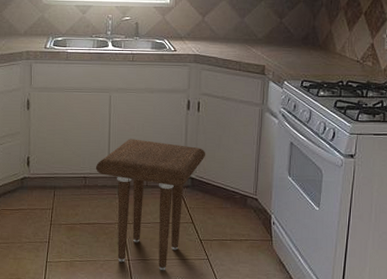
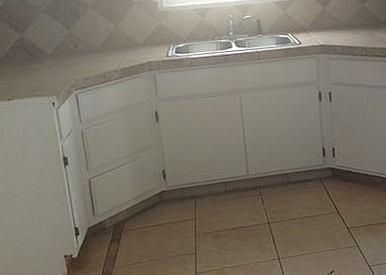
side table: present [95,139,206,271] -> none [234,137,343,265]

